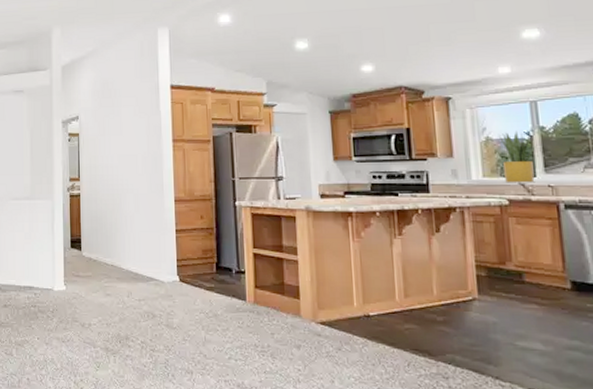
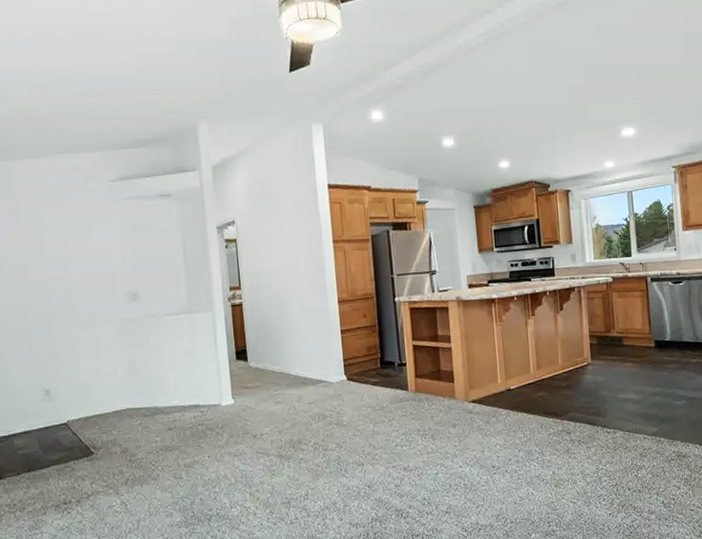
planter: present [499,130,537,183] -> none [606,217,633,263]

